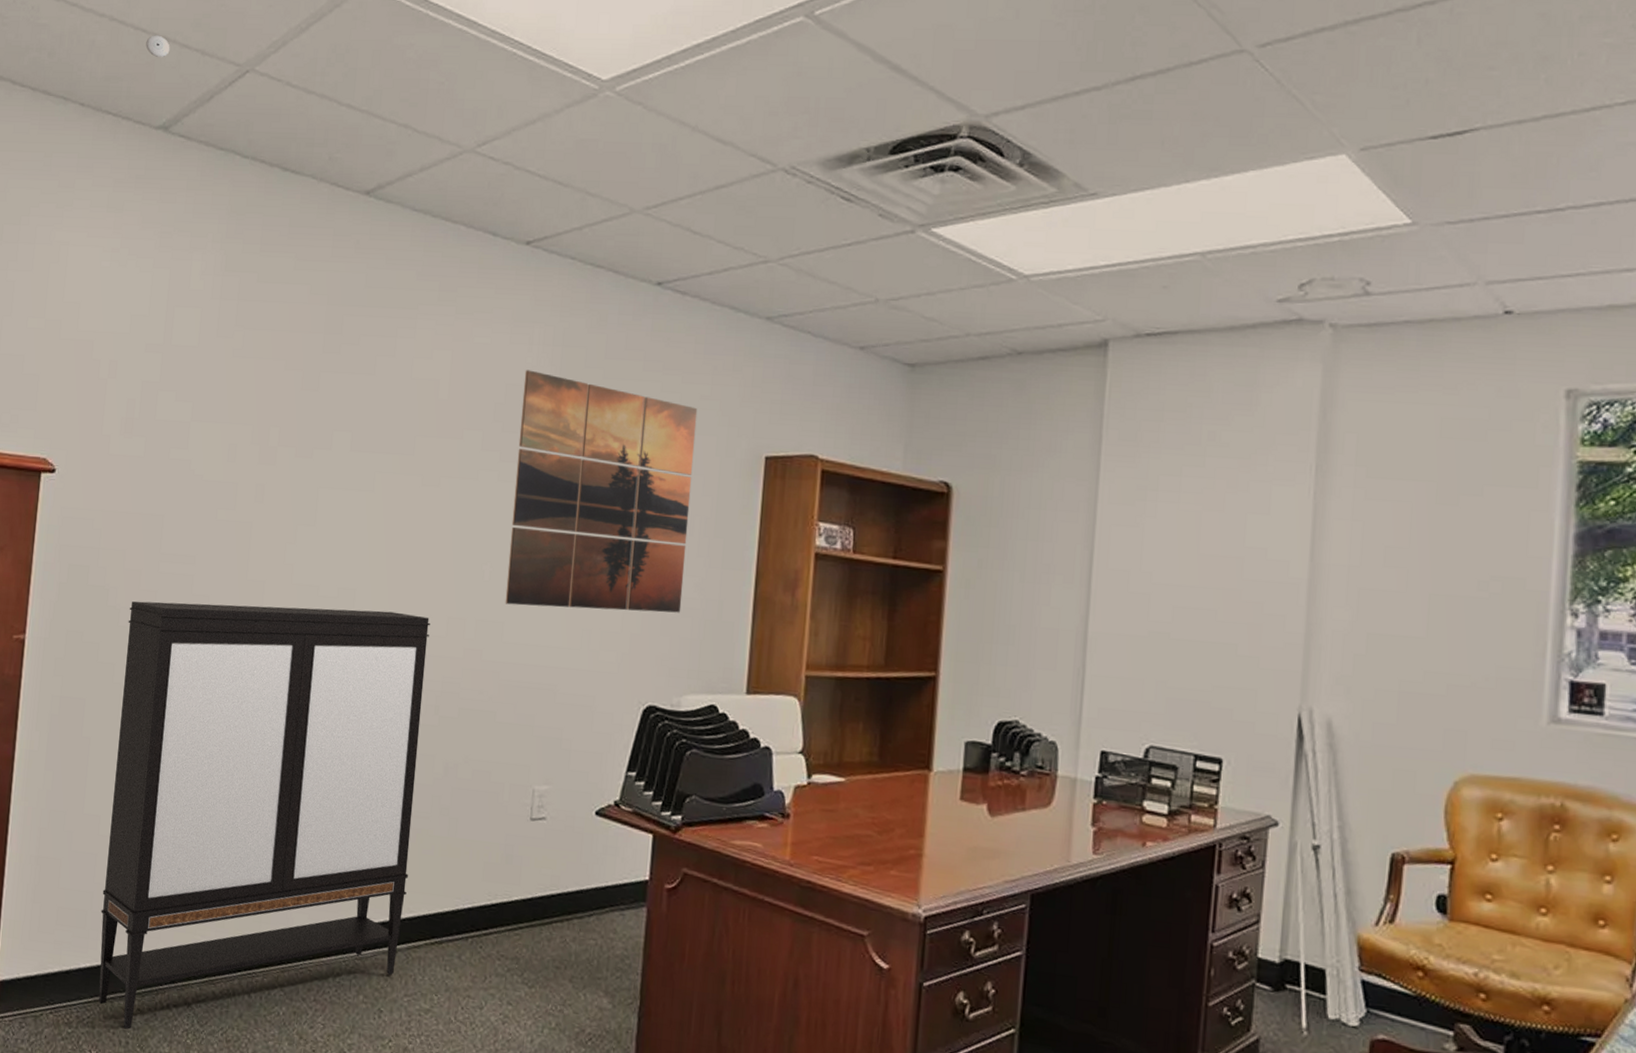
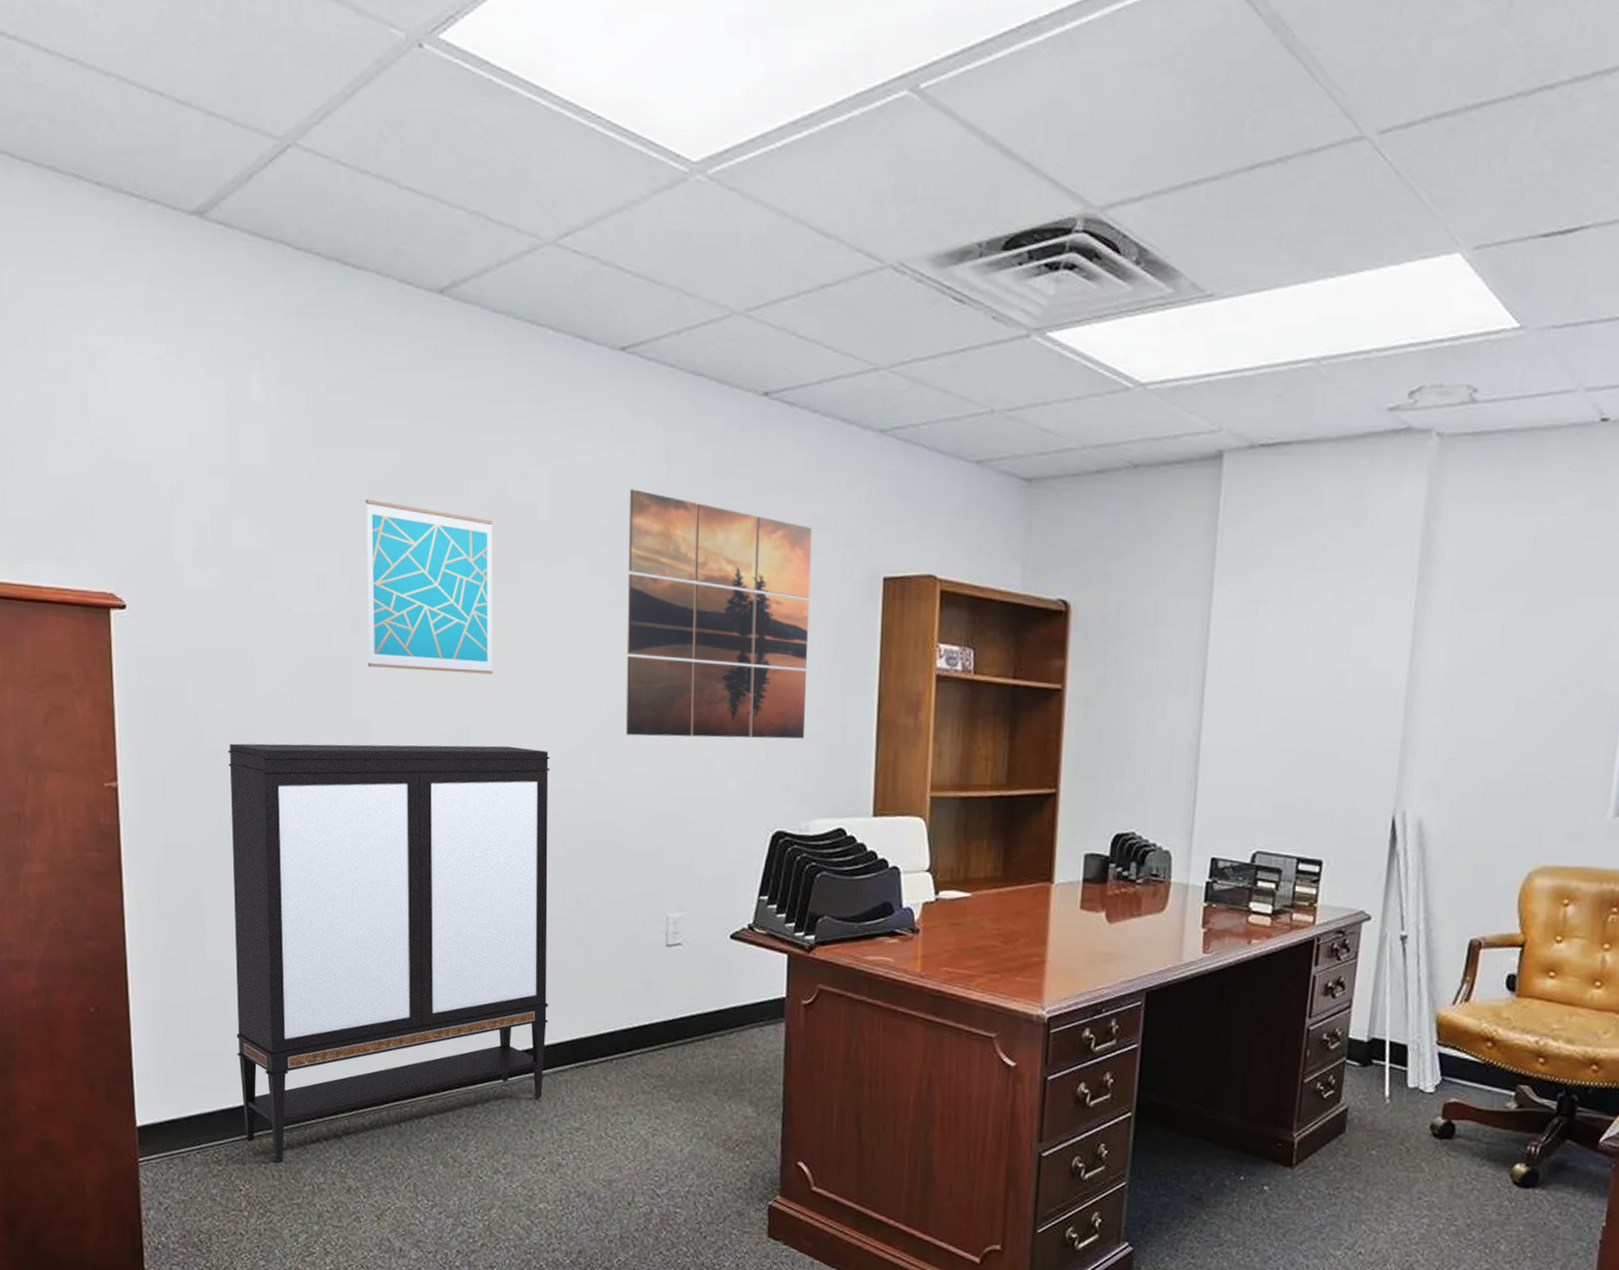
smoke detector: present [146,35,170,57] -> none [164,99,194,127]
wall art: none [267,376,396,542] -> present [366,499,493,675]

